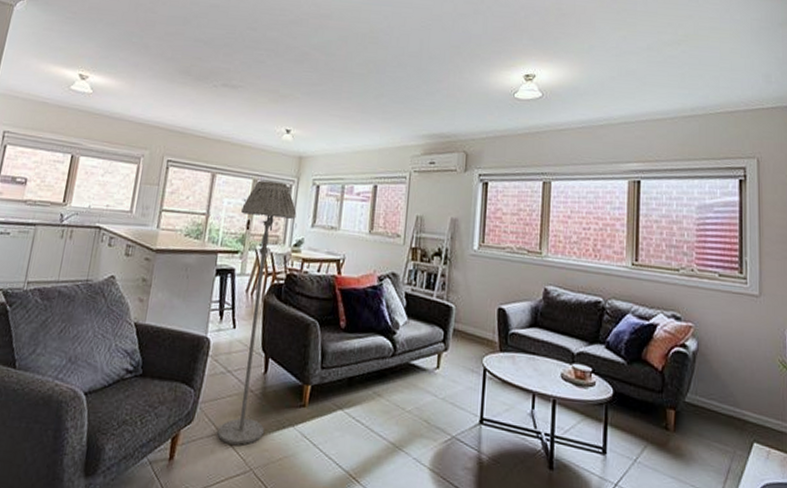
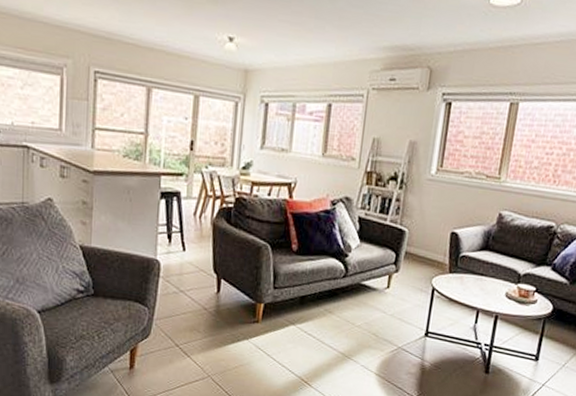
floor lamp: present [217,180,297,445] -> none [174,96,244,356]

